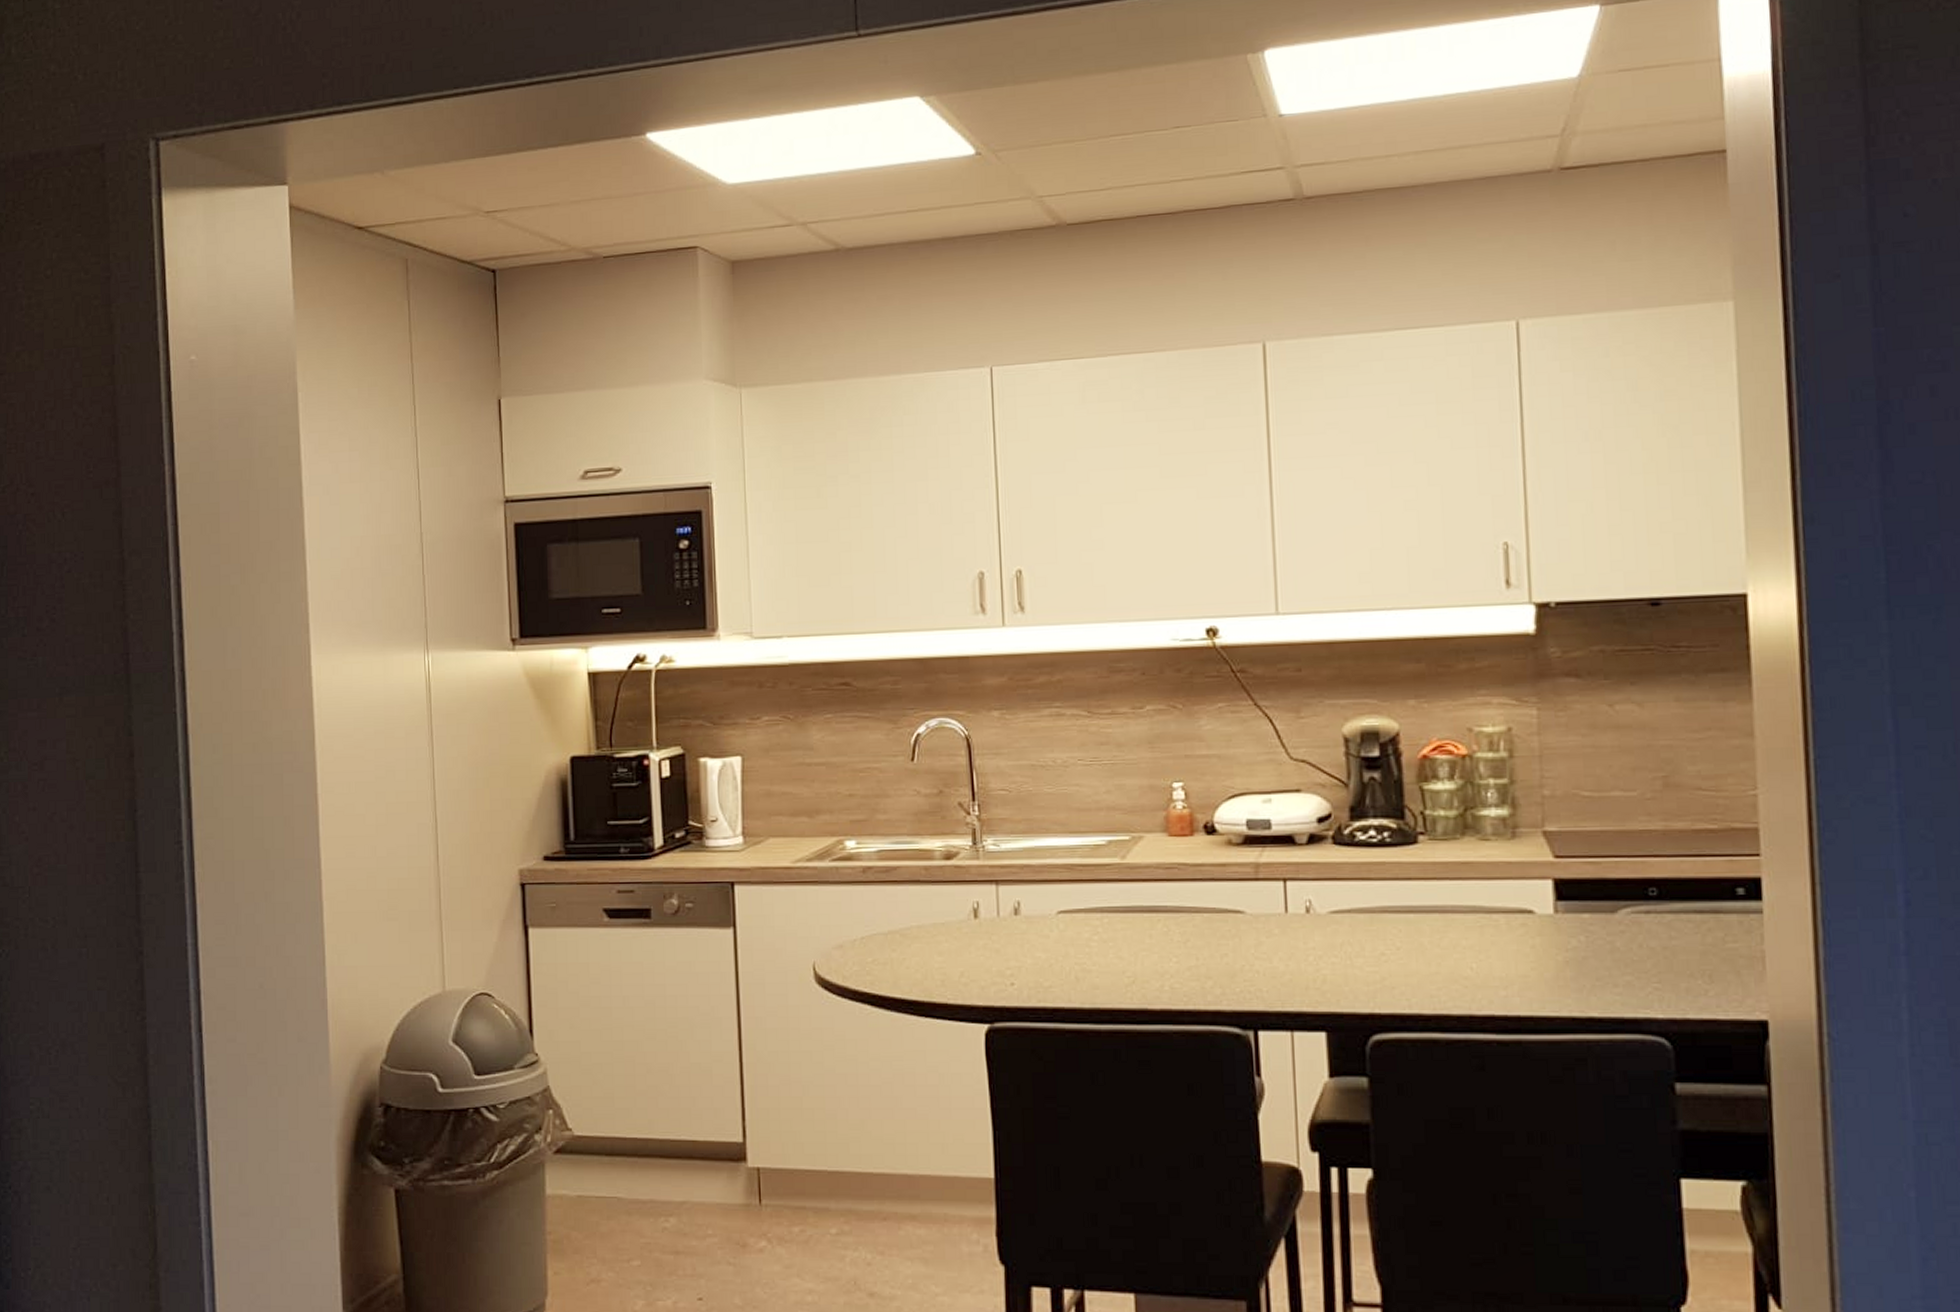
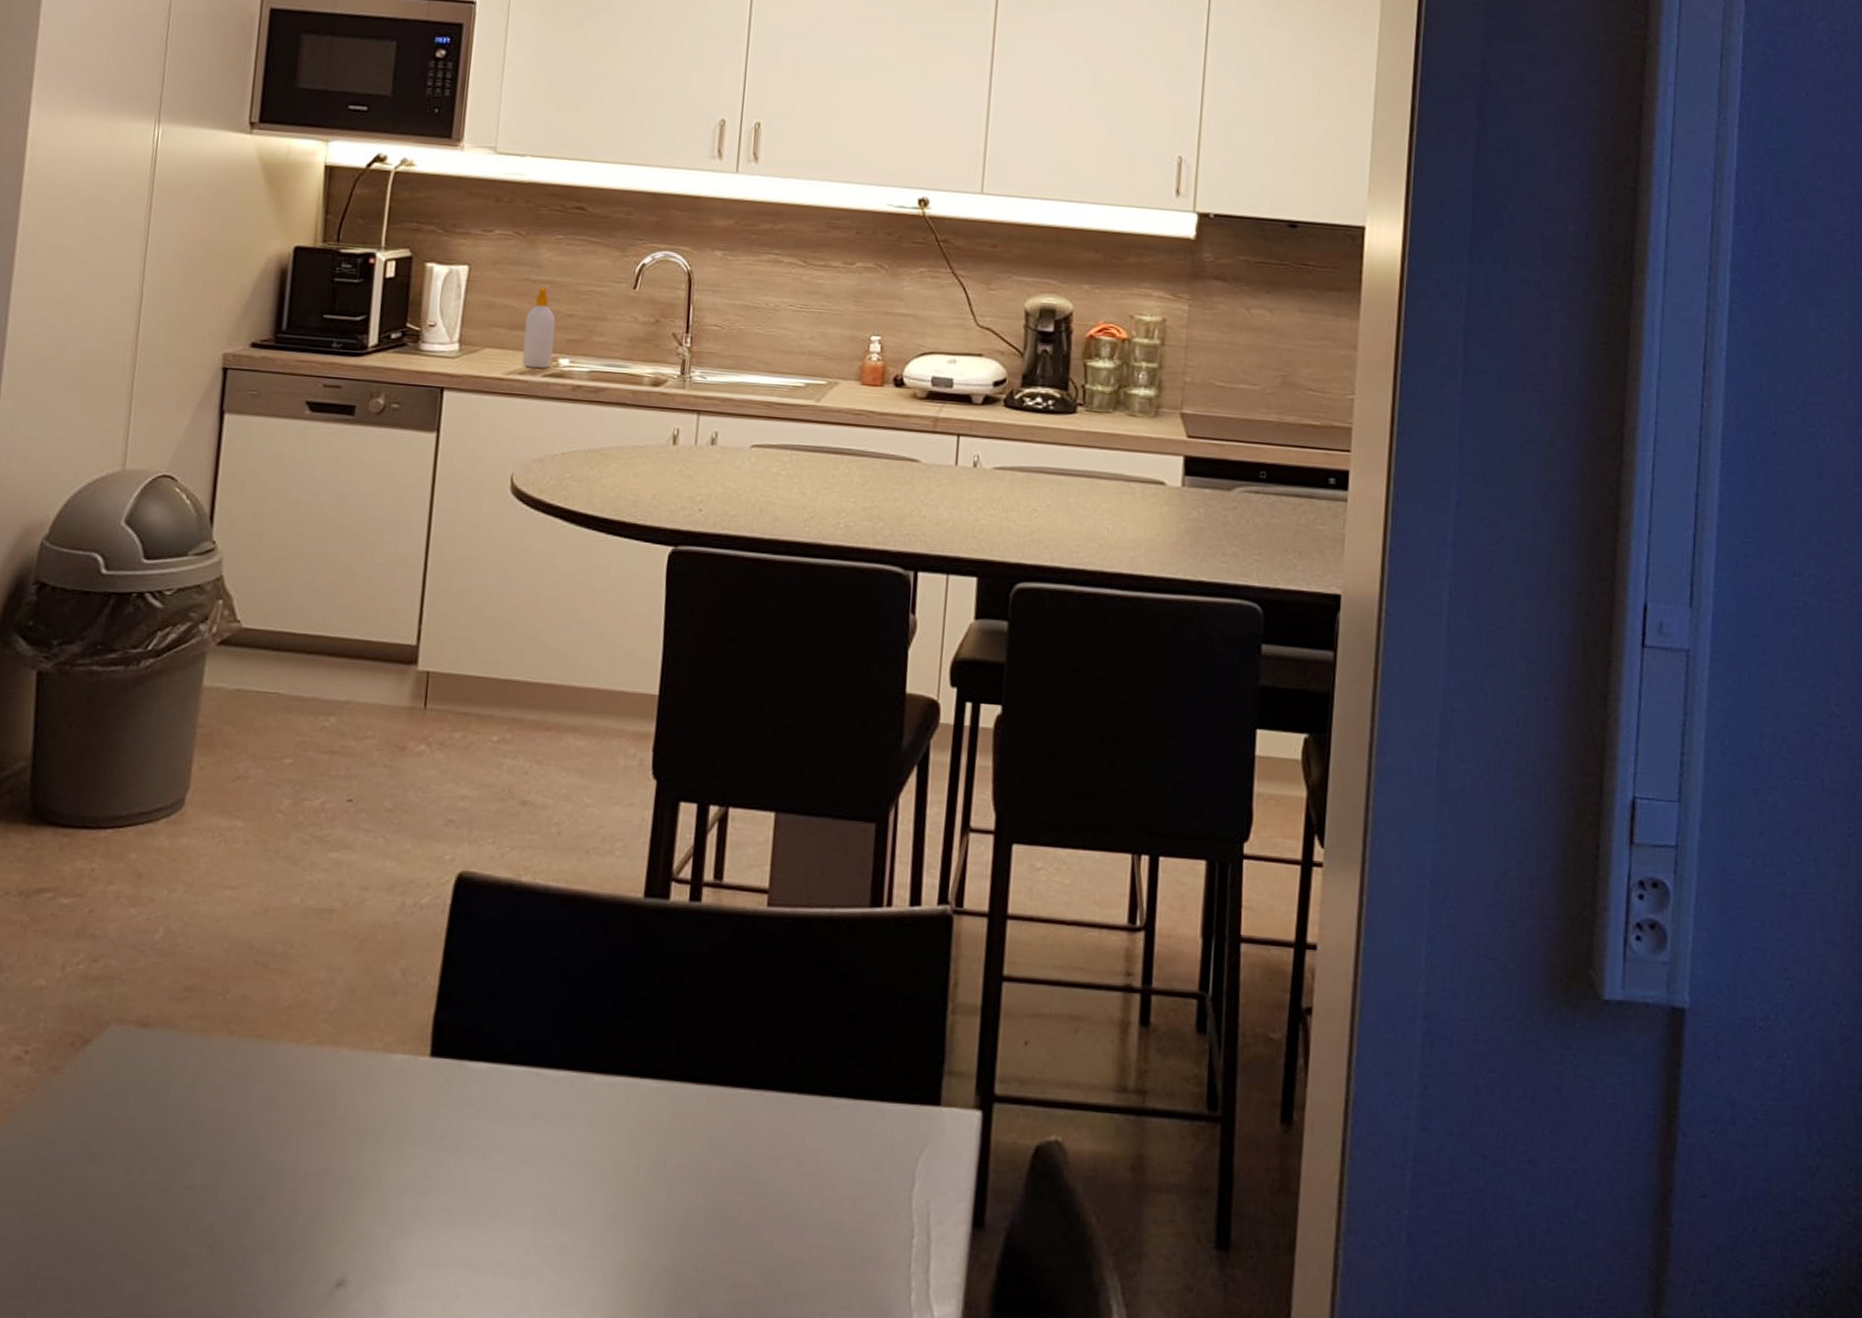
soap bottle: none [805,769,838,854] -> present [522,287,556,369]

